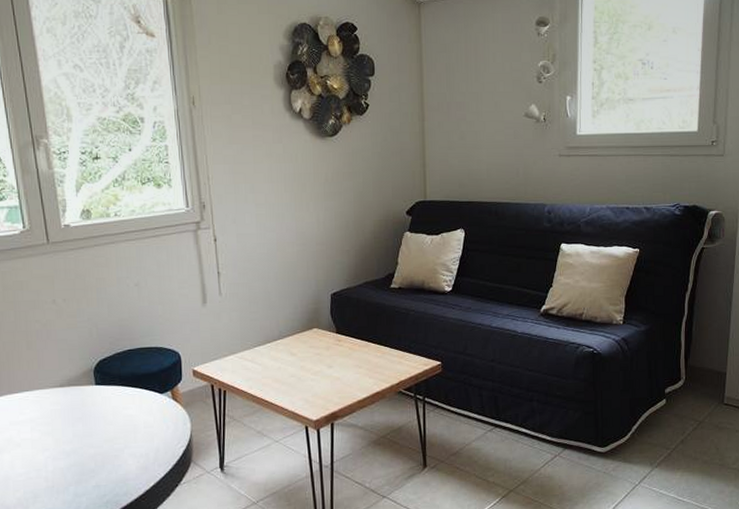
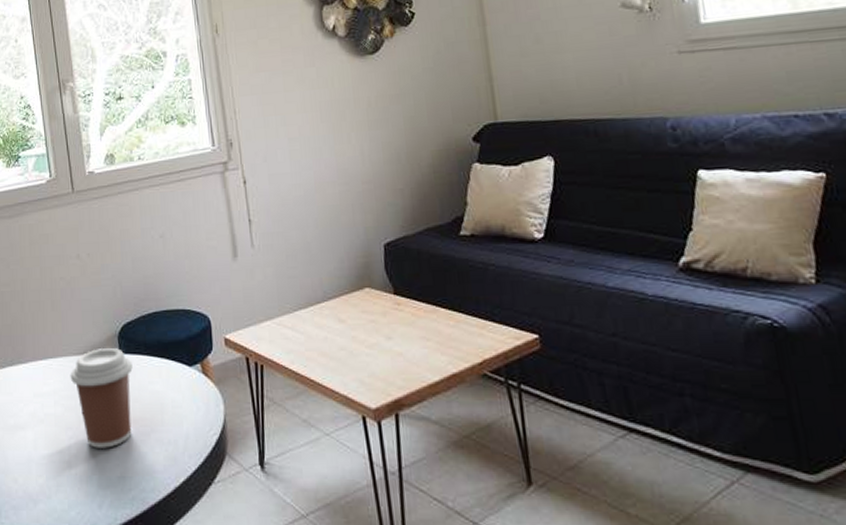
coffee cup: none [46,381,108,465] -> present [70,348,133,448]

